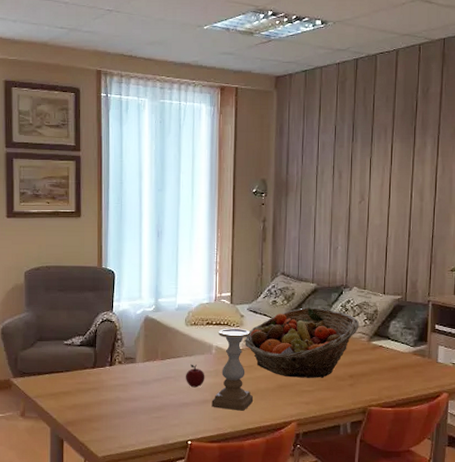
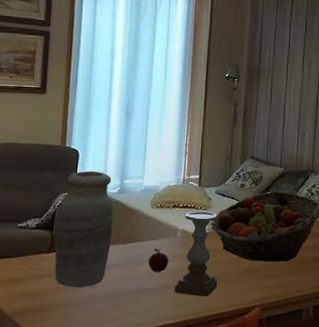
vase: none [99,290,151,401] -> present [54,170,113,288]

